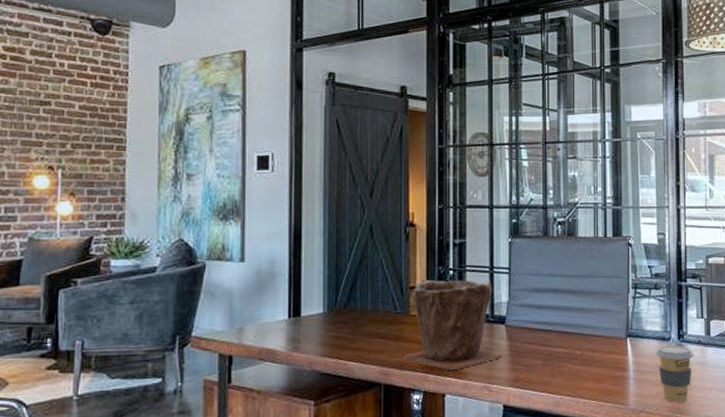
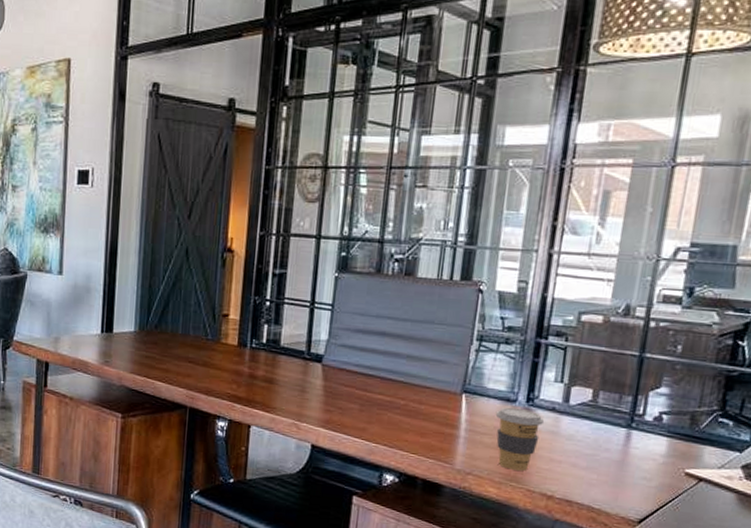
plant pot: present [403,279,504,370] -> none [210,308,318,403]

